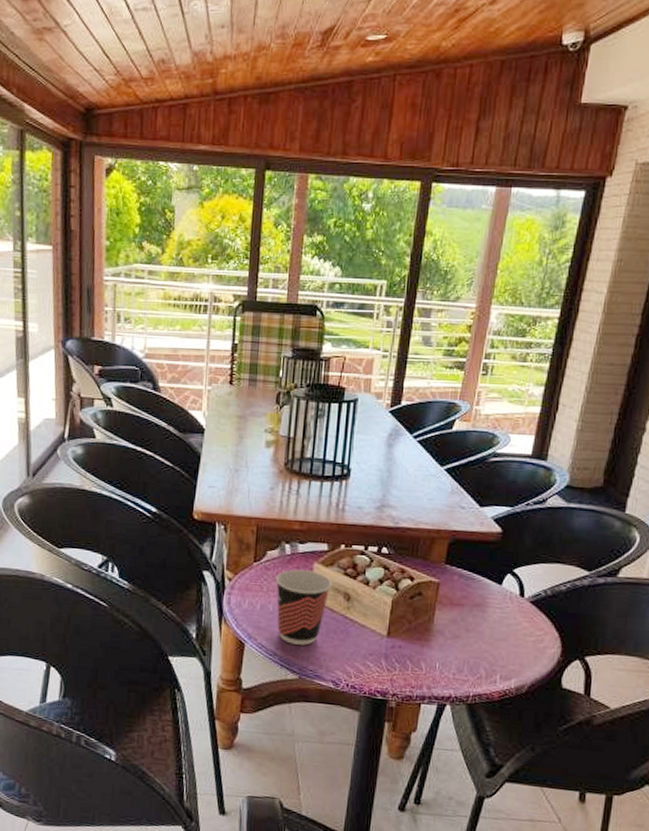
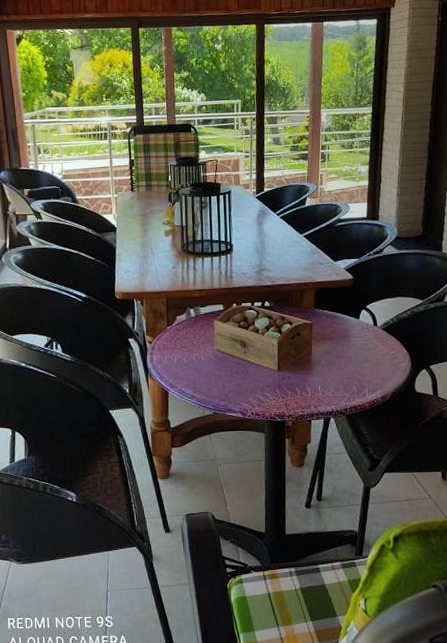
cup: present [275,569,333,645] -> none [185,327,231,387]

